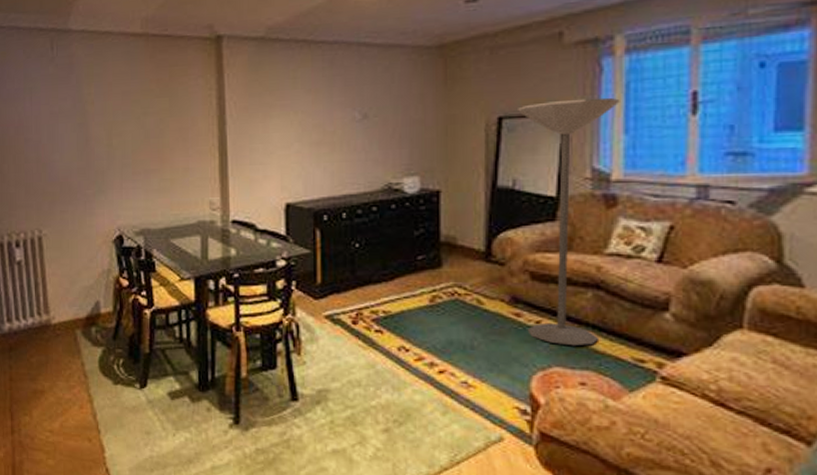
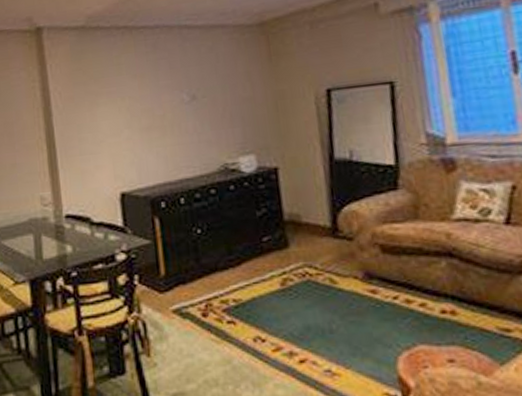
floor lamp: present [518,97,620,345] -> none [345,62,460,320]

